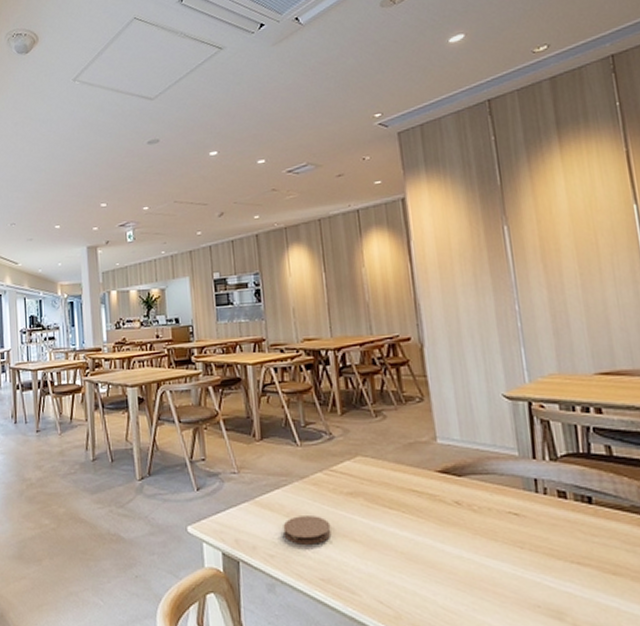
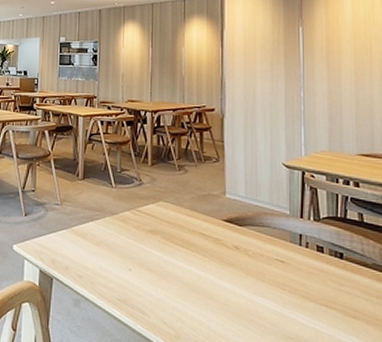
coaster: present [283,516,332,545] -> none [92,245,132,270]

